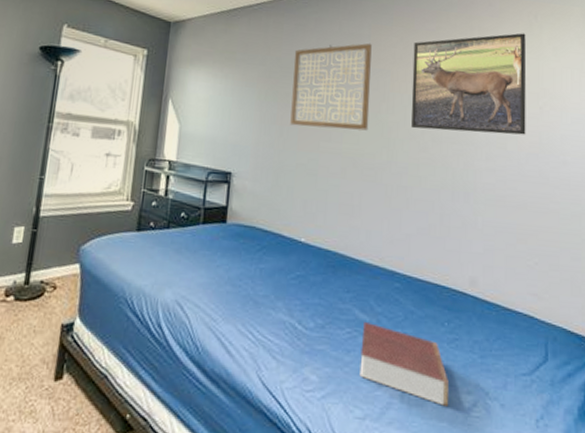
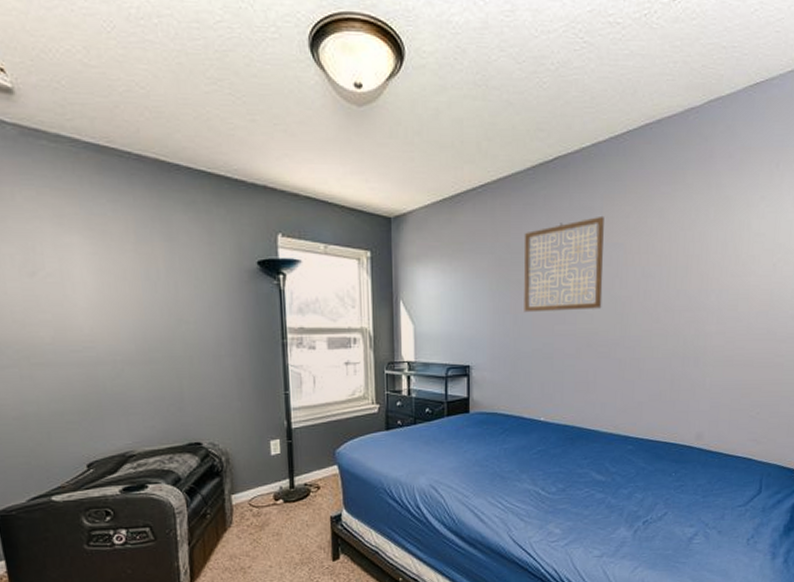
book: present [359,322,450,406] -> none [597,481,675,539]
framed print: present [411,33,527,135] -> none [644,185,766,301]

